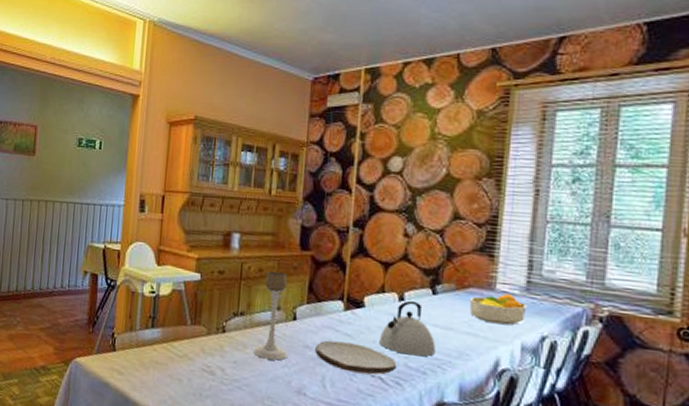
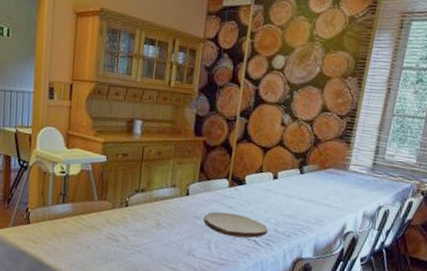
candle holder: present [253,271,288,361] -> none [152,154,183,229]
kettle: present [379,300,436,357] -> none [255,179,299,223]
fruit bowl: present [469,293,527,326] -> none [327,172,371,198]

